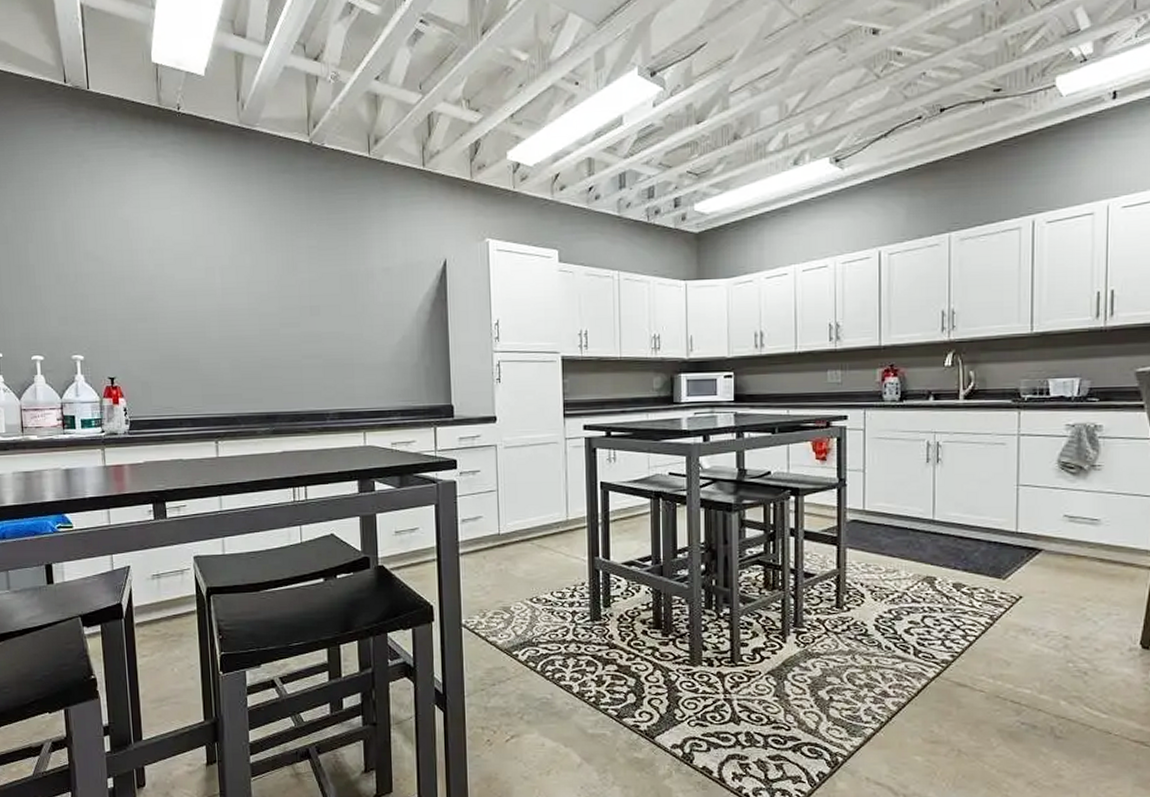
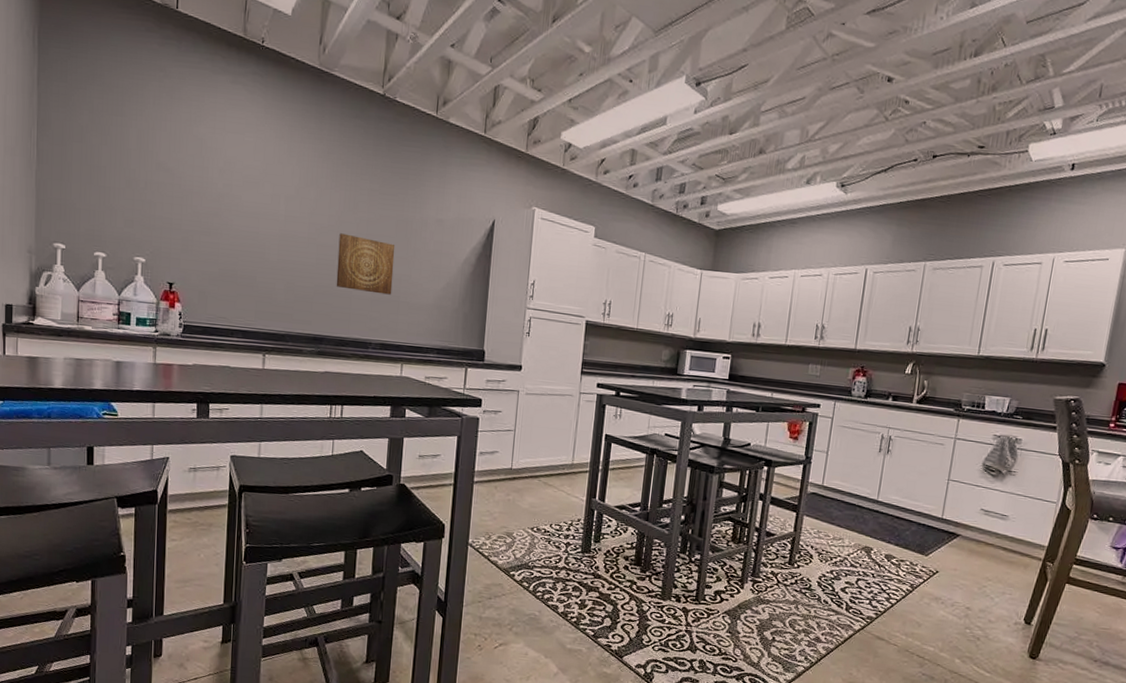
wall art: none [281,298,345,359] -> present [336,233,396,295]

